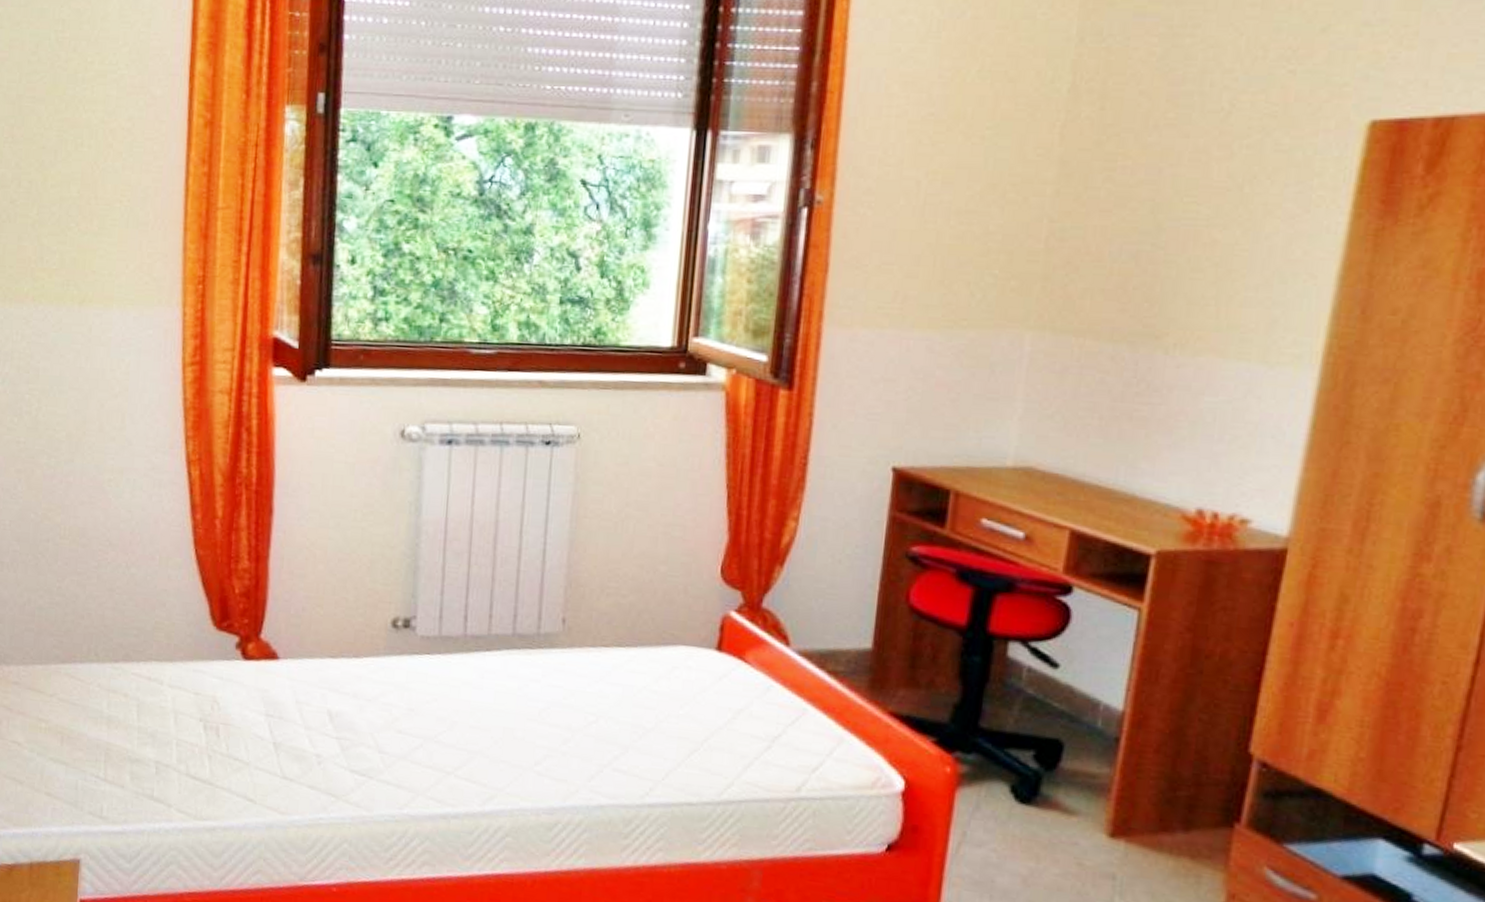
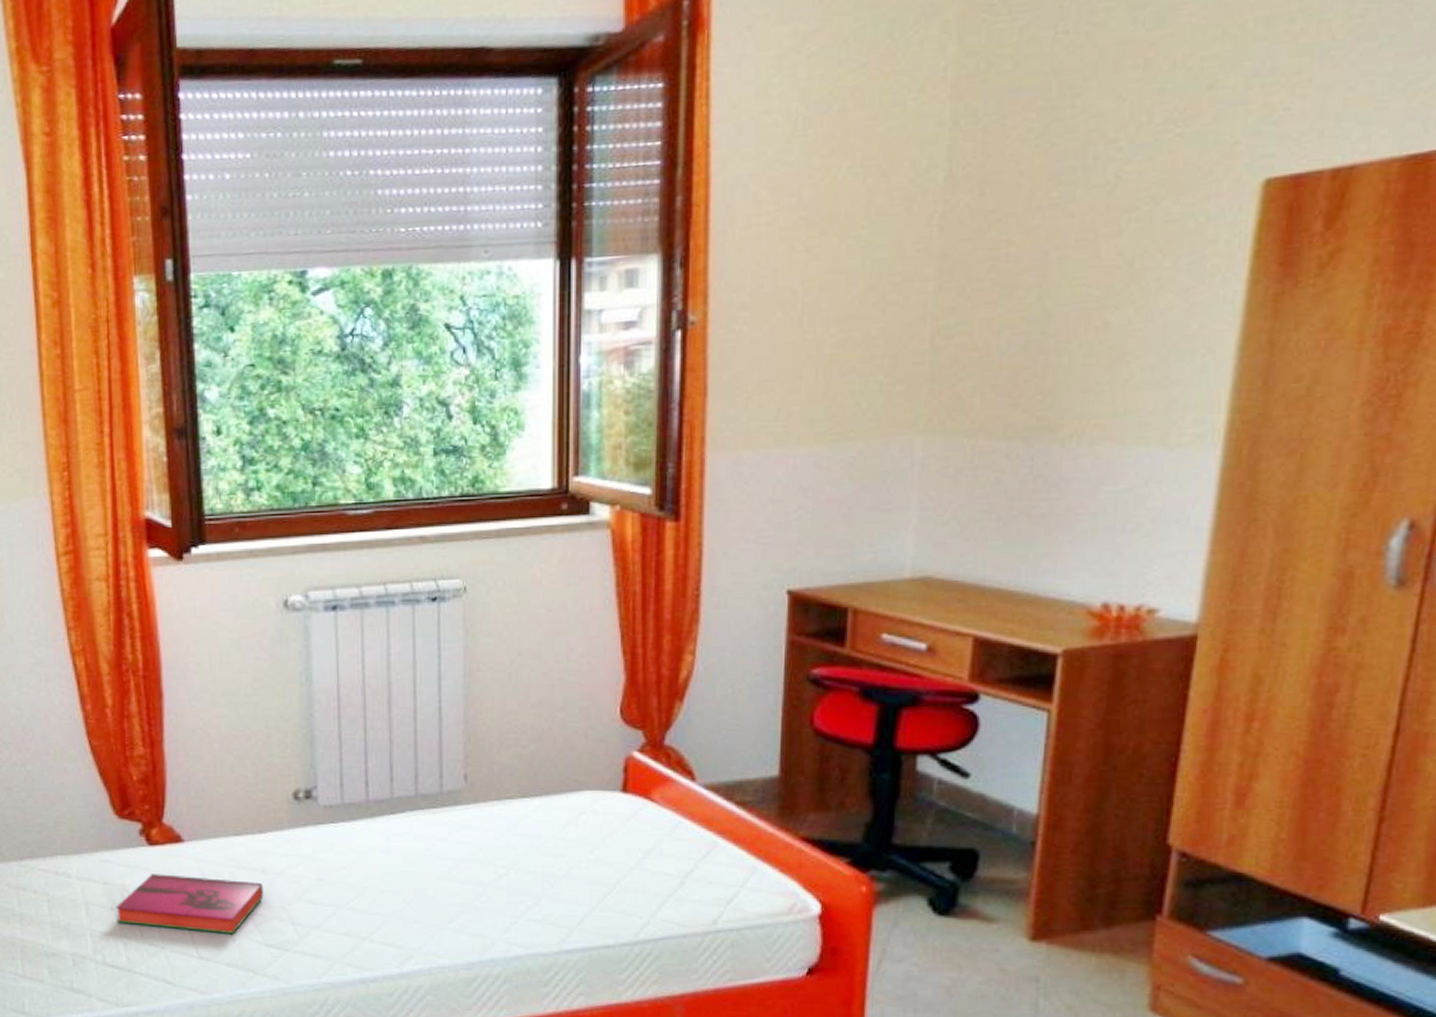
hardback book: none [204,688,354,757] -> present [115,874,264,935]

